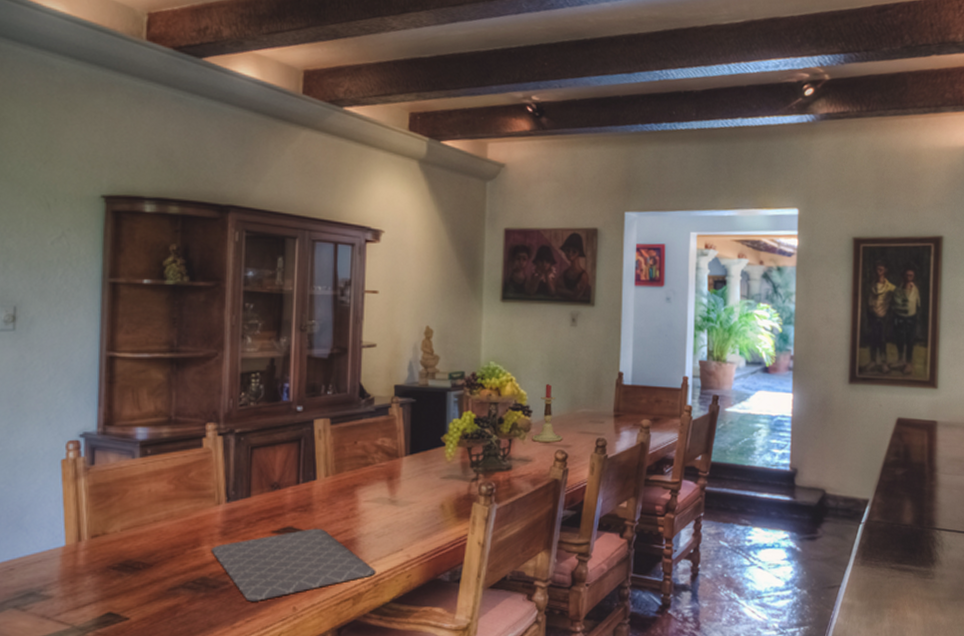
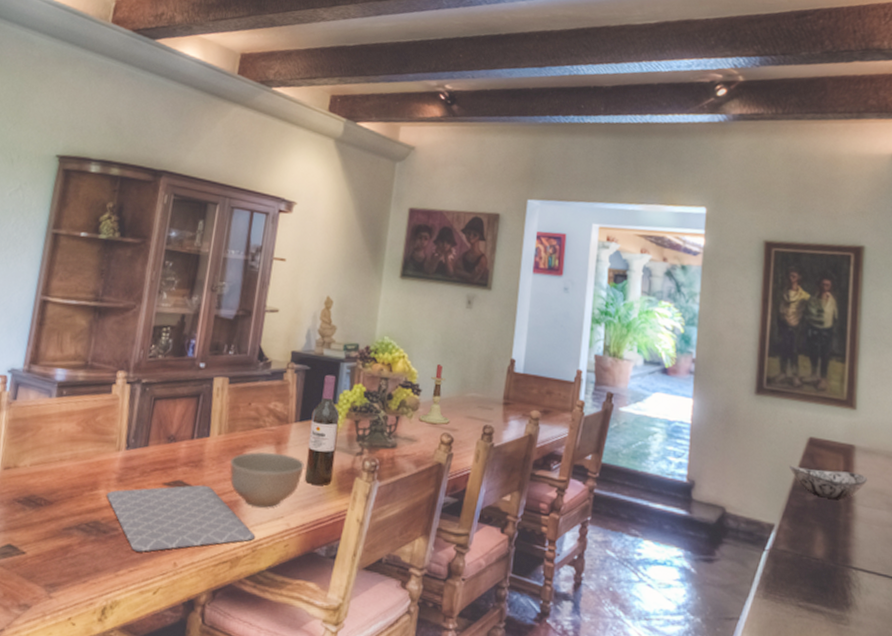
bowl: none [341,488,419,543] -> present [229,451,305,508]
wine bottle: none [420,405,451,515] -> present [304,374,340,486]
decorative bowl: none [880,445,949,471] -> present [788,465,868,499]

